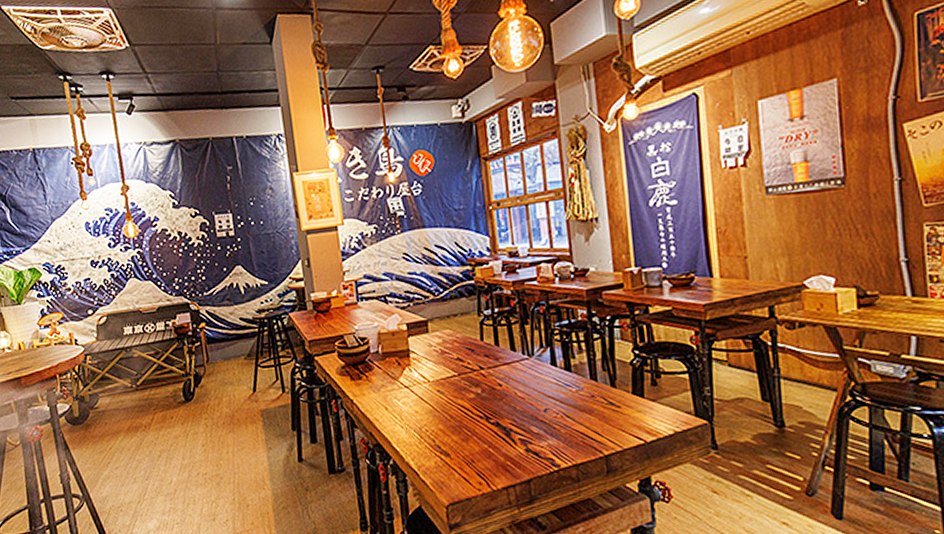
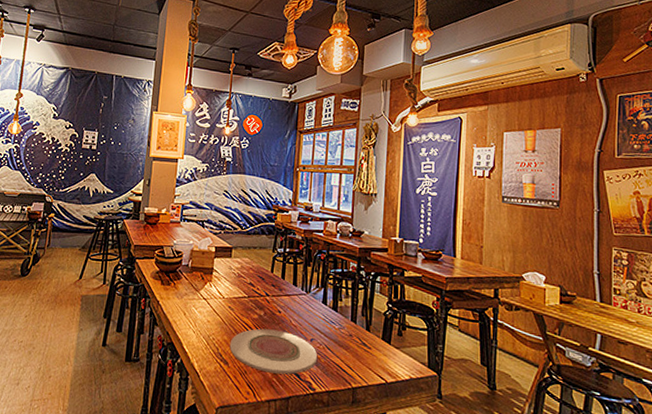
plate: none [447,406,557,457] -> present [229,328,318,375]

